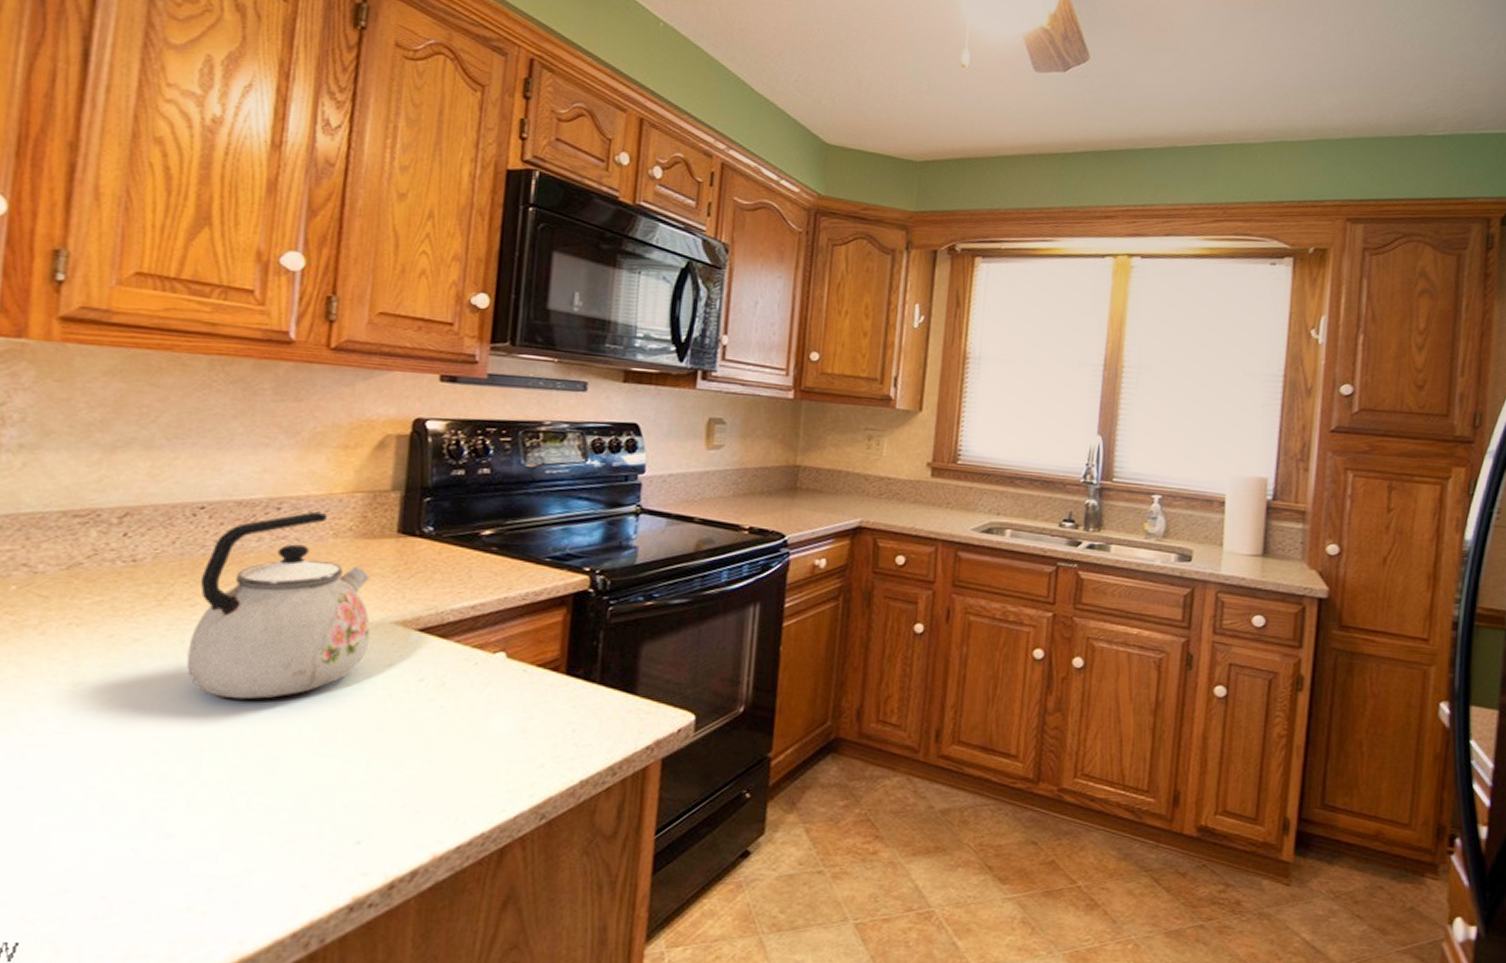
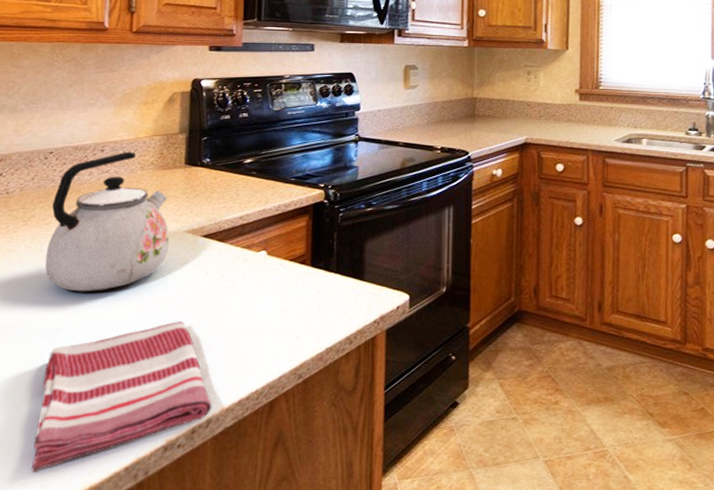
dish towel: none [154,741,419,940] -> present [31,321,212,472]

